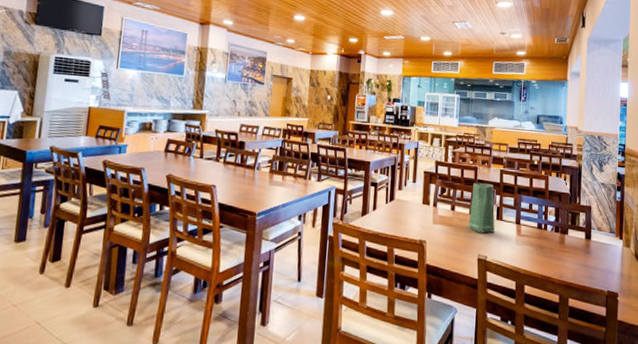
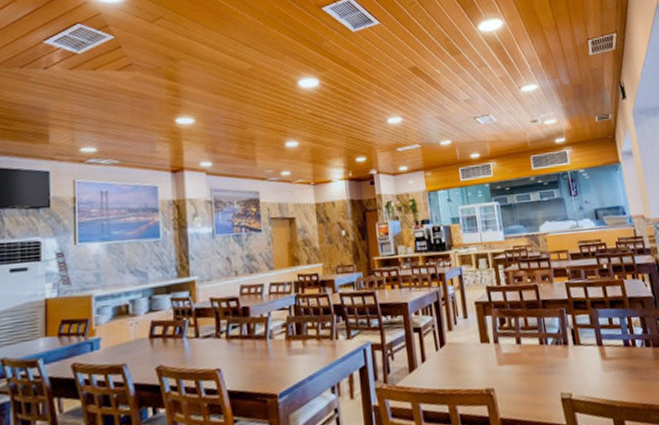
vase: present [468,182,496,234] -> none [536,302,576,366]

